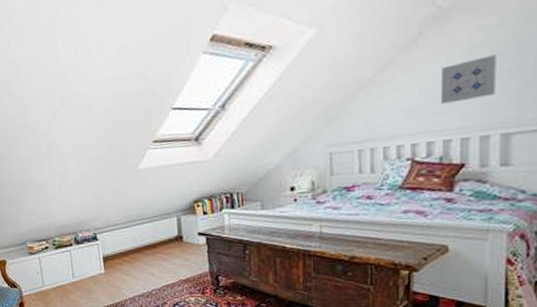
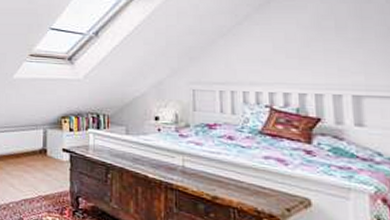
wall art: present [440,55,497,104] -> none [292,25,343,61]

